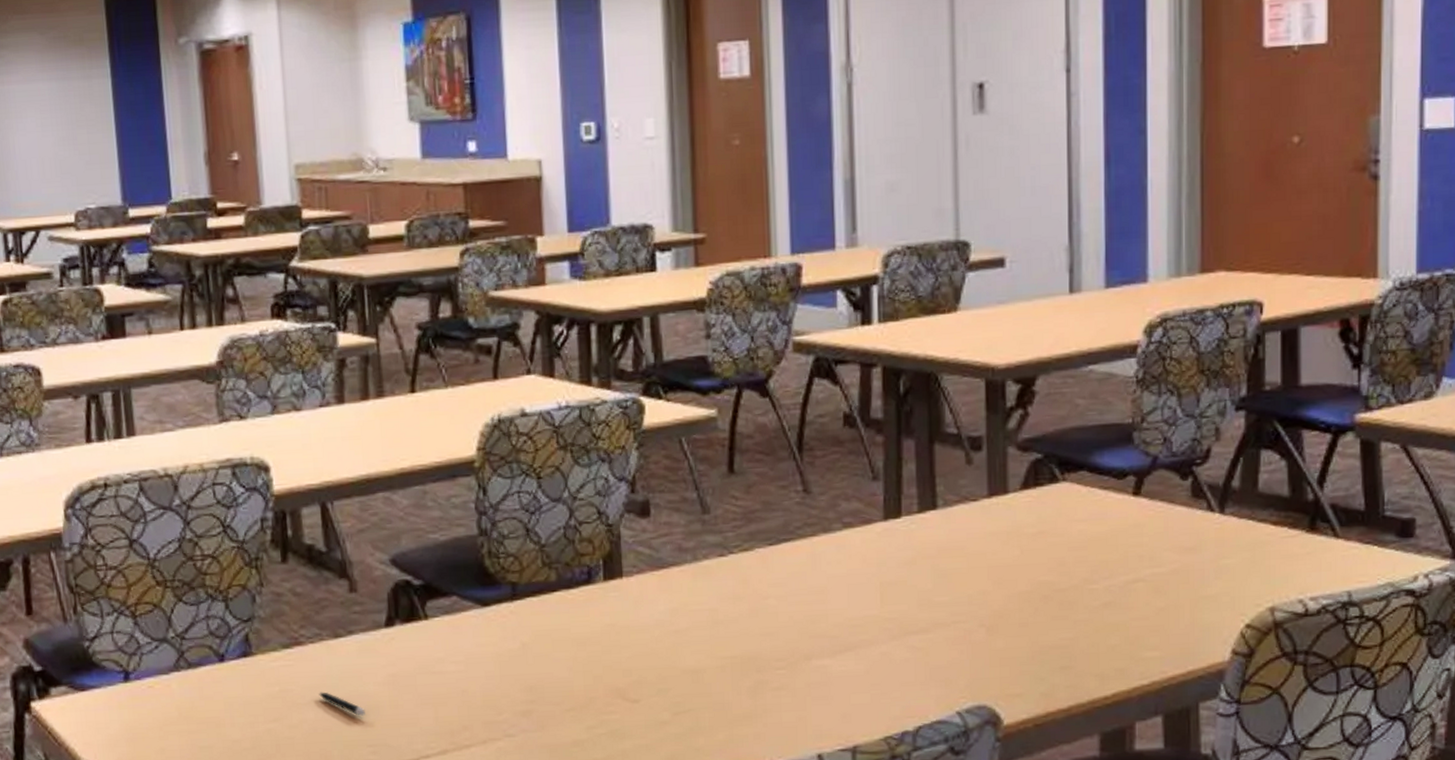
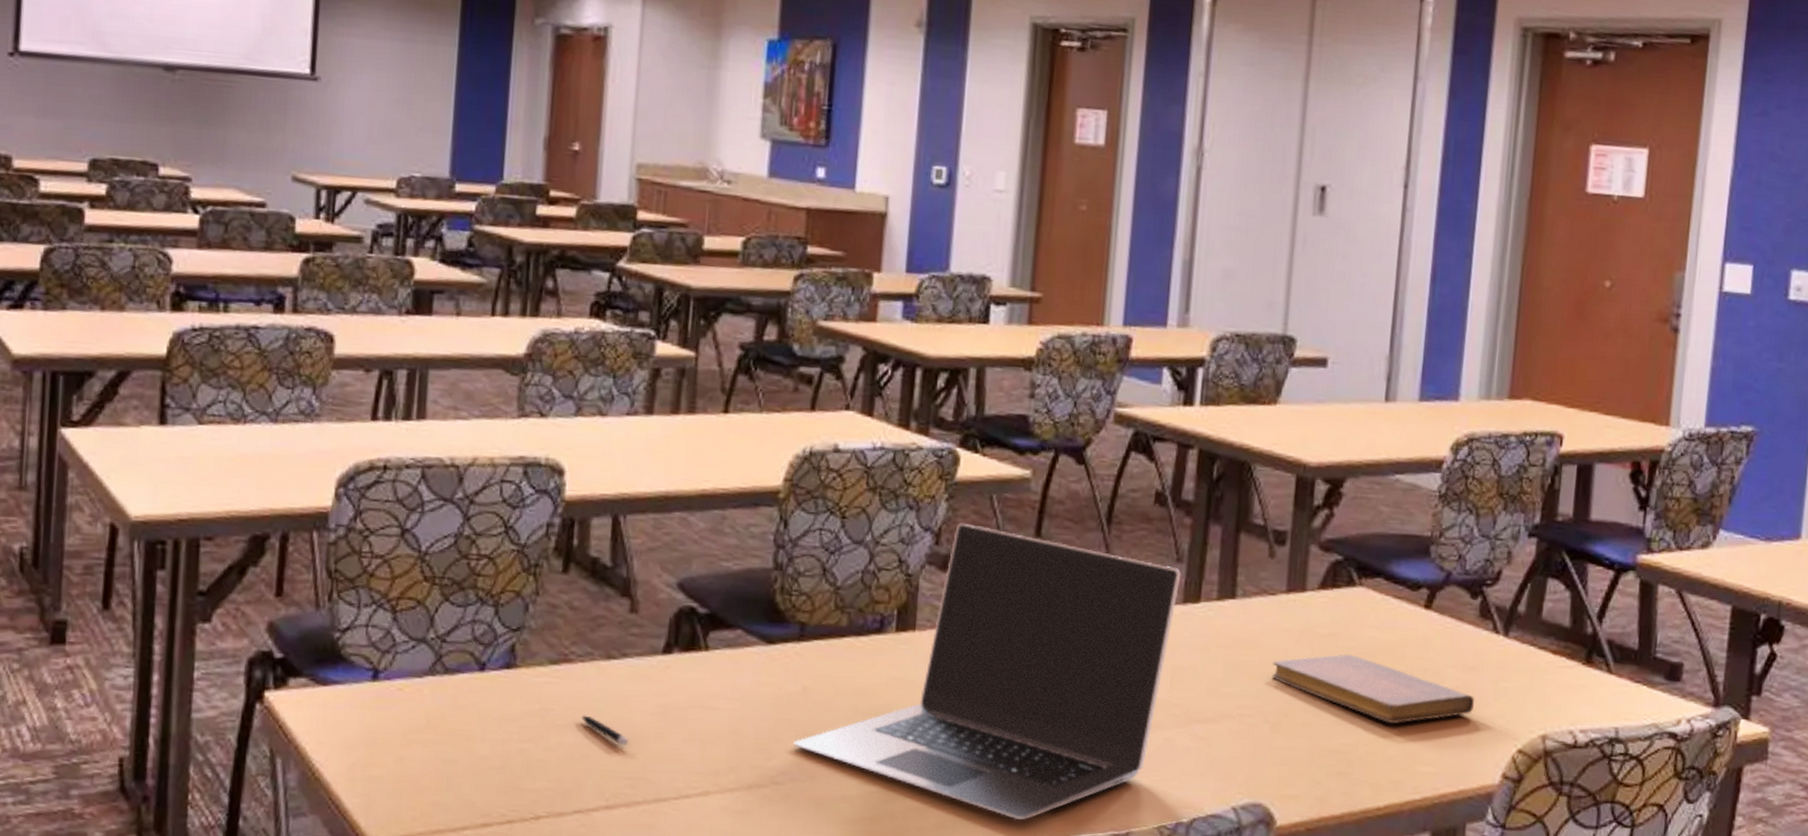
laptop: none [520,468,879,747] -> present [794,522,1182,820]
notebook: none [982,550,1196,614] -> present [1272,654,1475,725]

